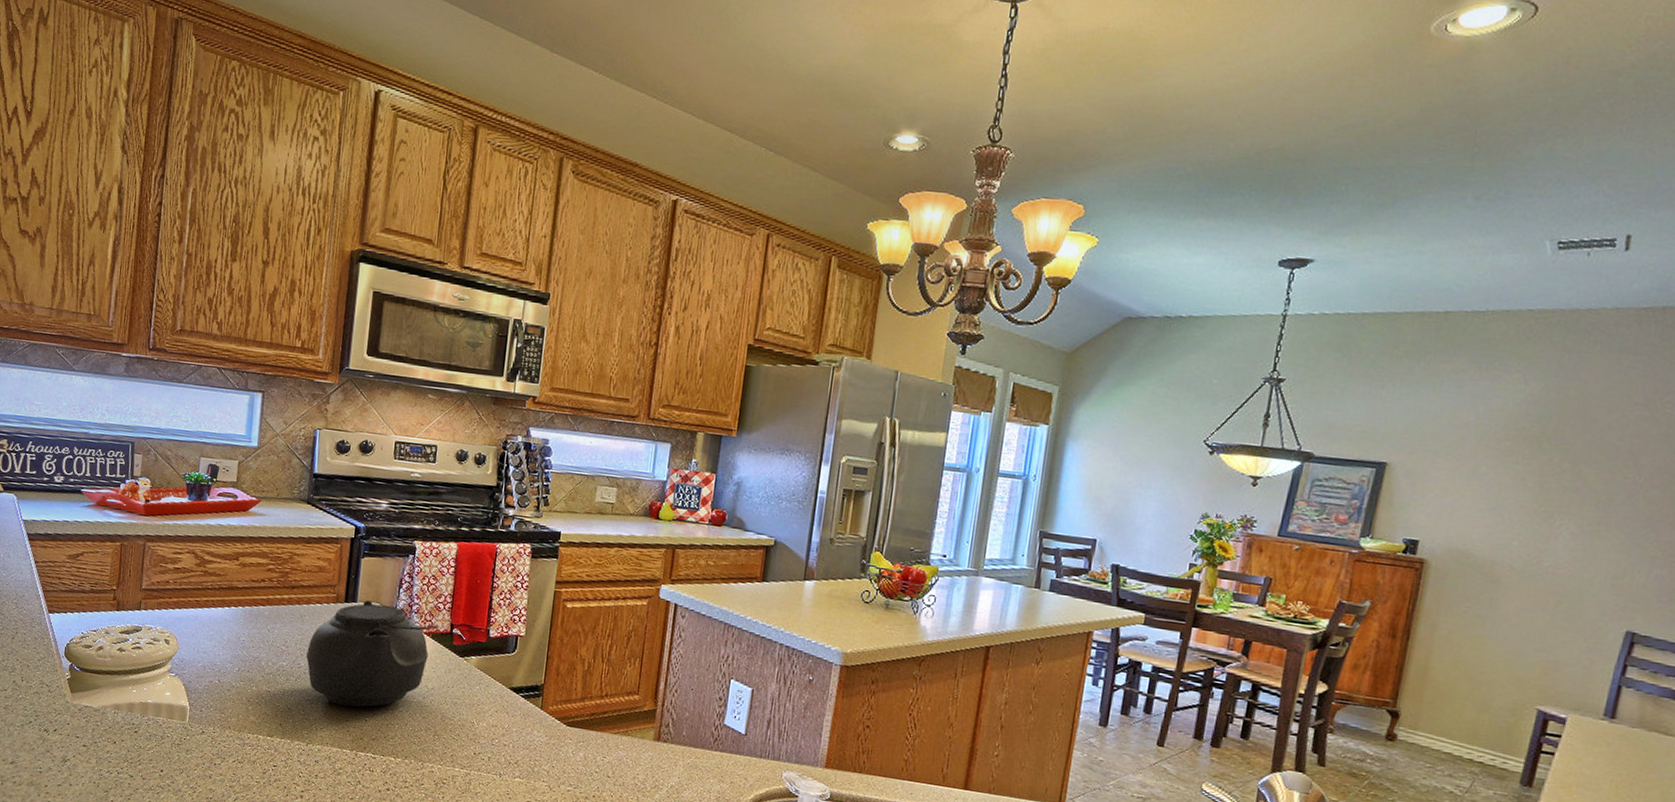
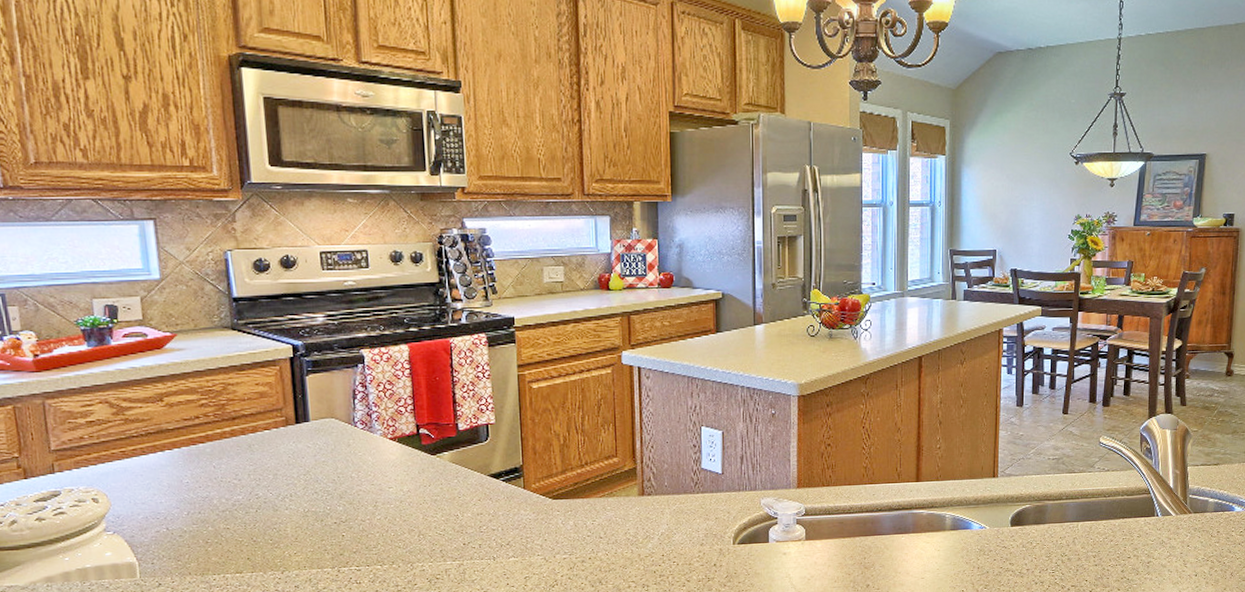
teapot: present [305,600,439,708] -> none [262,418,404,526]

